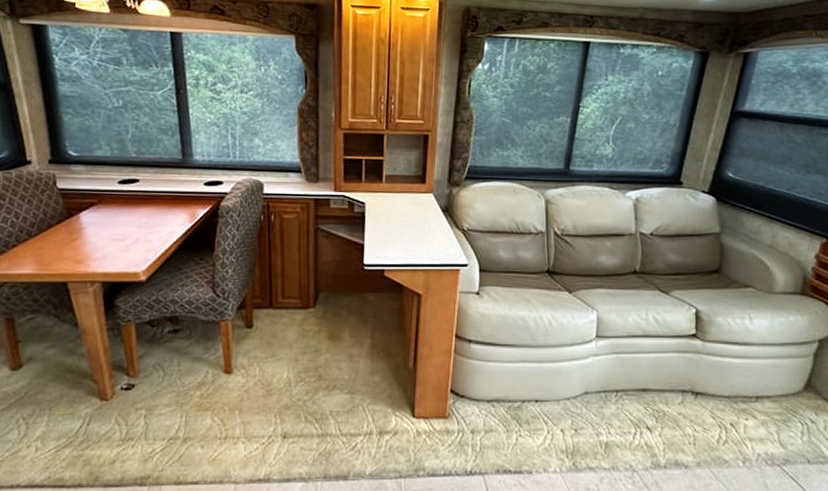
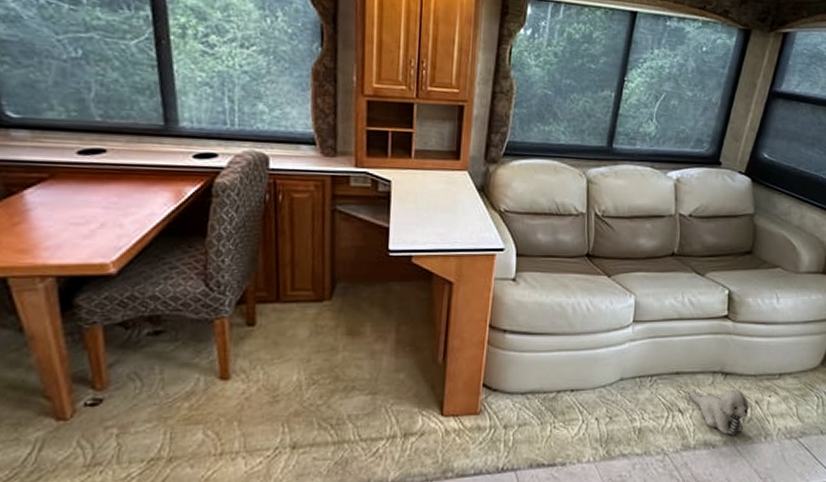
plush toy: none [657,405,723,457] -> present [689,388,749,436]

